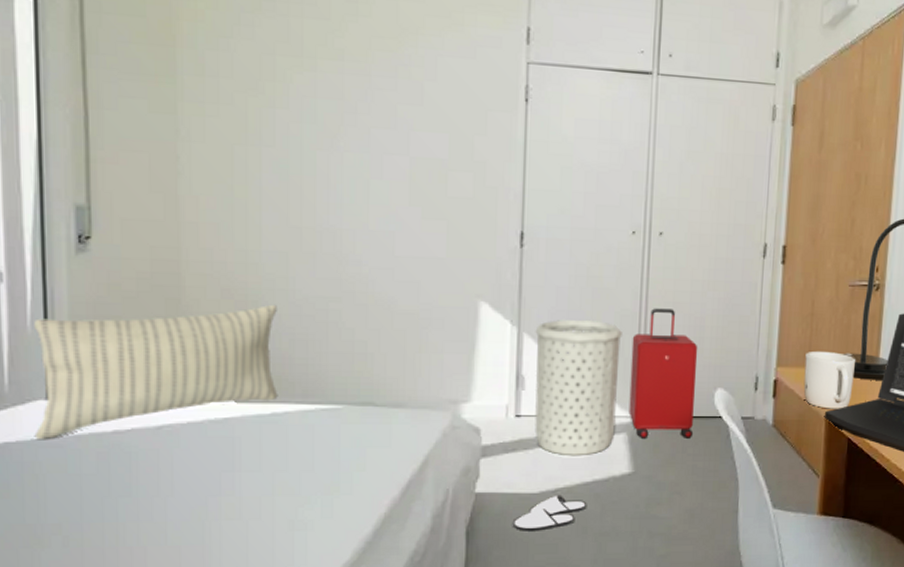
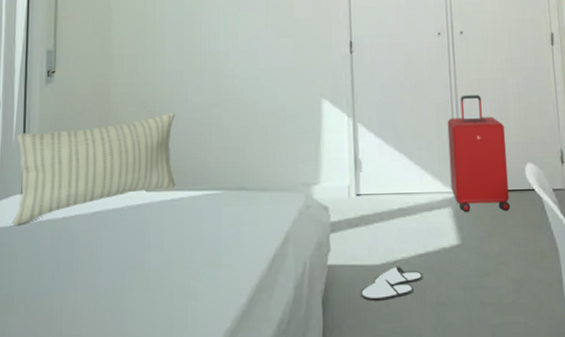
laundry basket: present [534,319,622,457] -> none [367,108,441,230]

